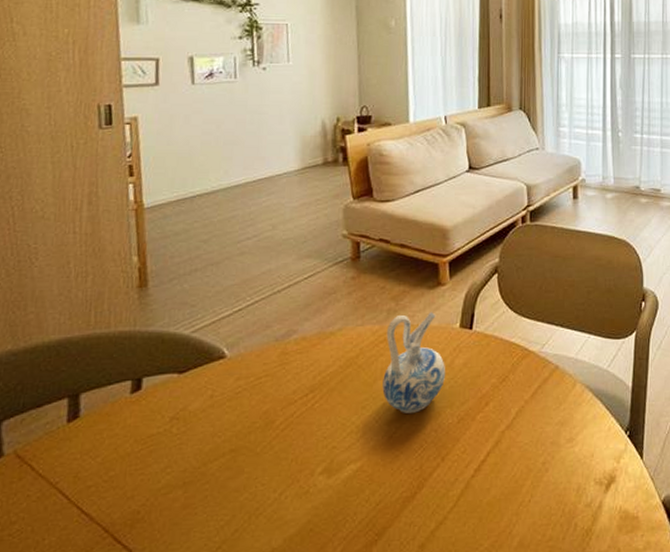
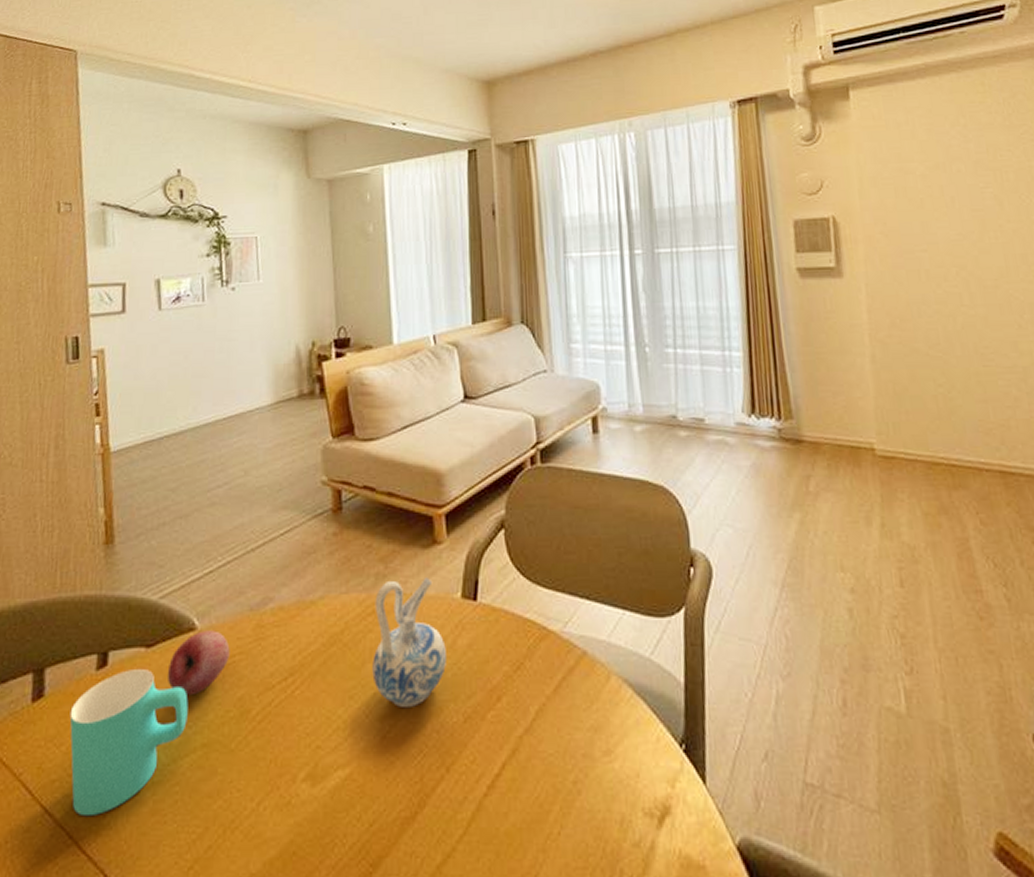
cup: none [105,391,218,514] -> present [69,669,188,817]
fruit: none [198,358,257,412] -> present [167,630,230,696]

